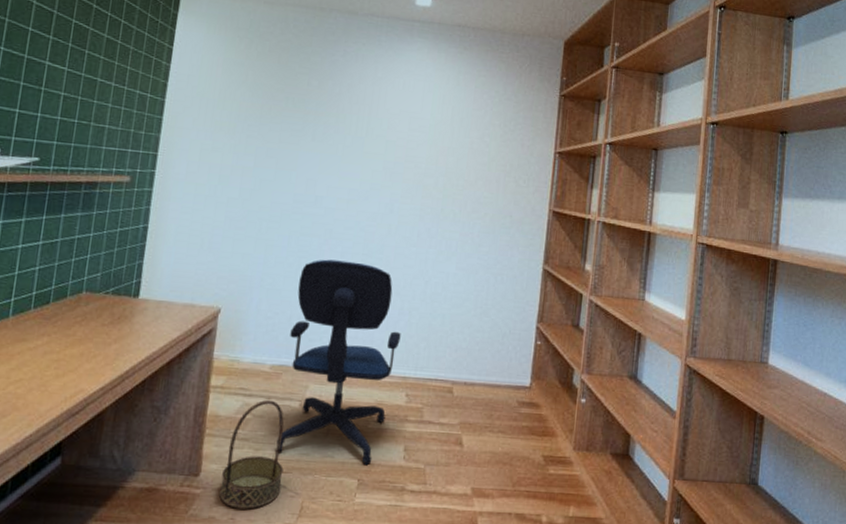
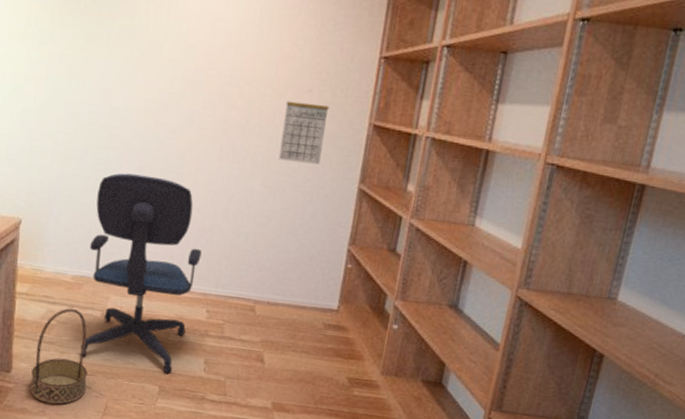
calendar: none [471,190,514,248] -> present [278,101,329,165]

